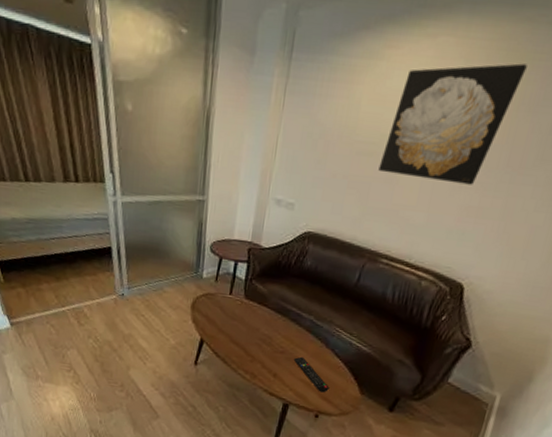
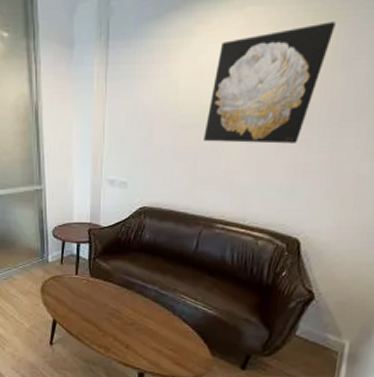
remote control: present [293,356,329,393] -> none [143,326,181,358]

